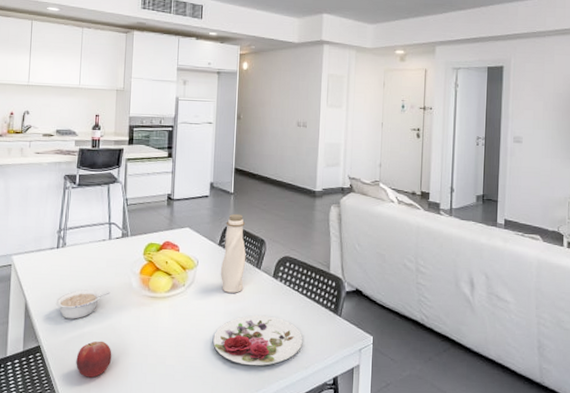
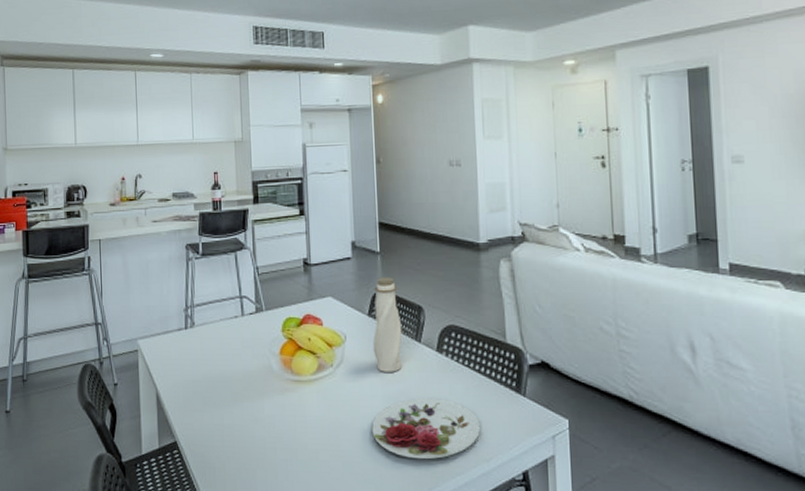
legume: present [56,289,111,319] -> none [190,374,249,410]
fruit: present [76,341,112,378] -> none [217,434,257,477]

